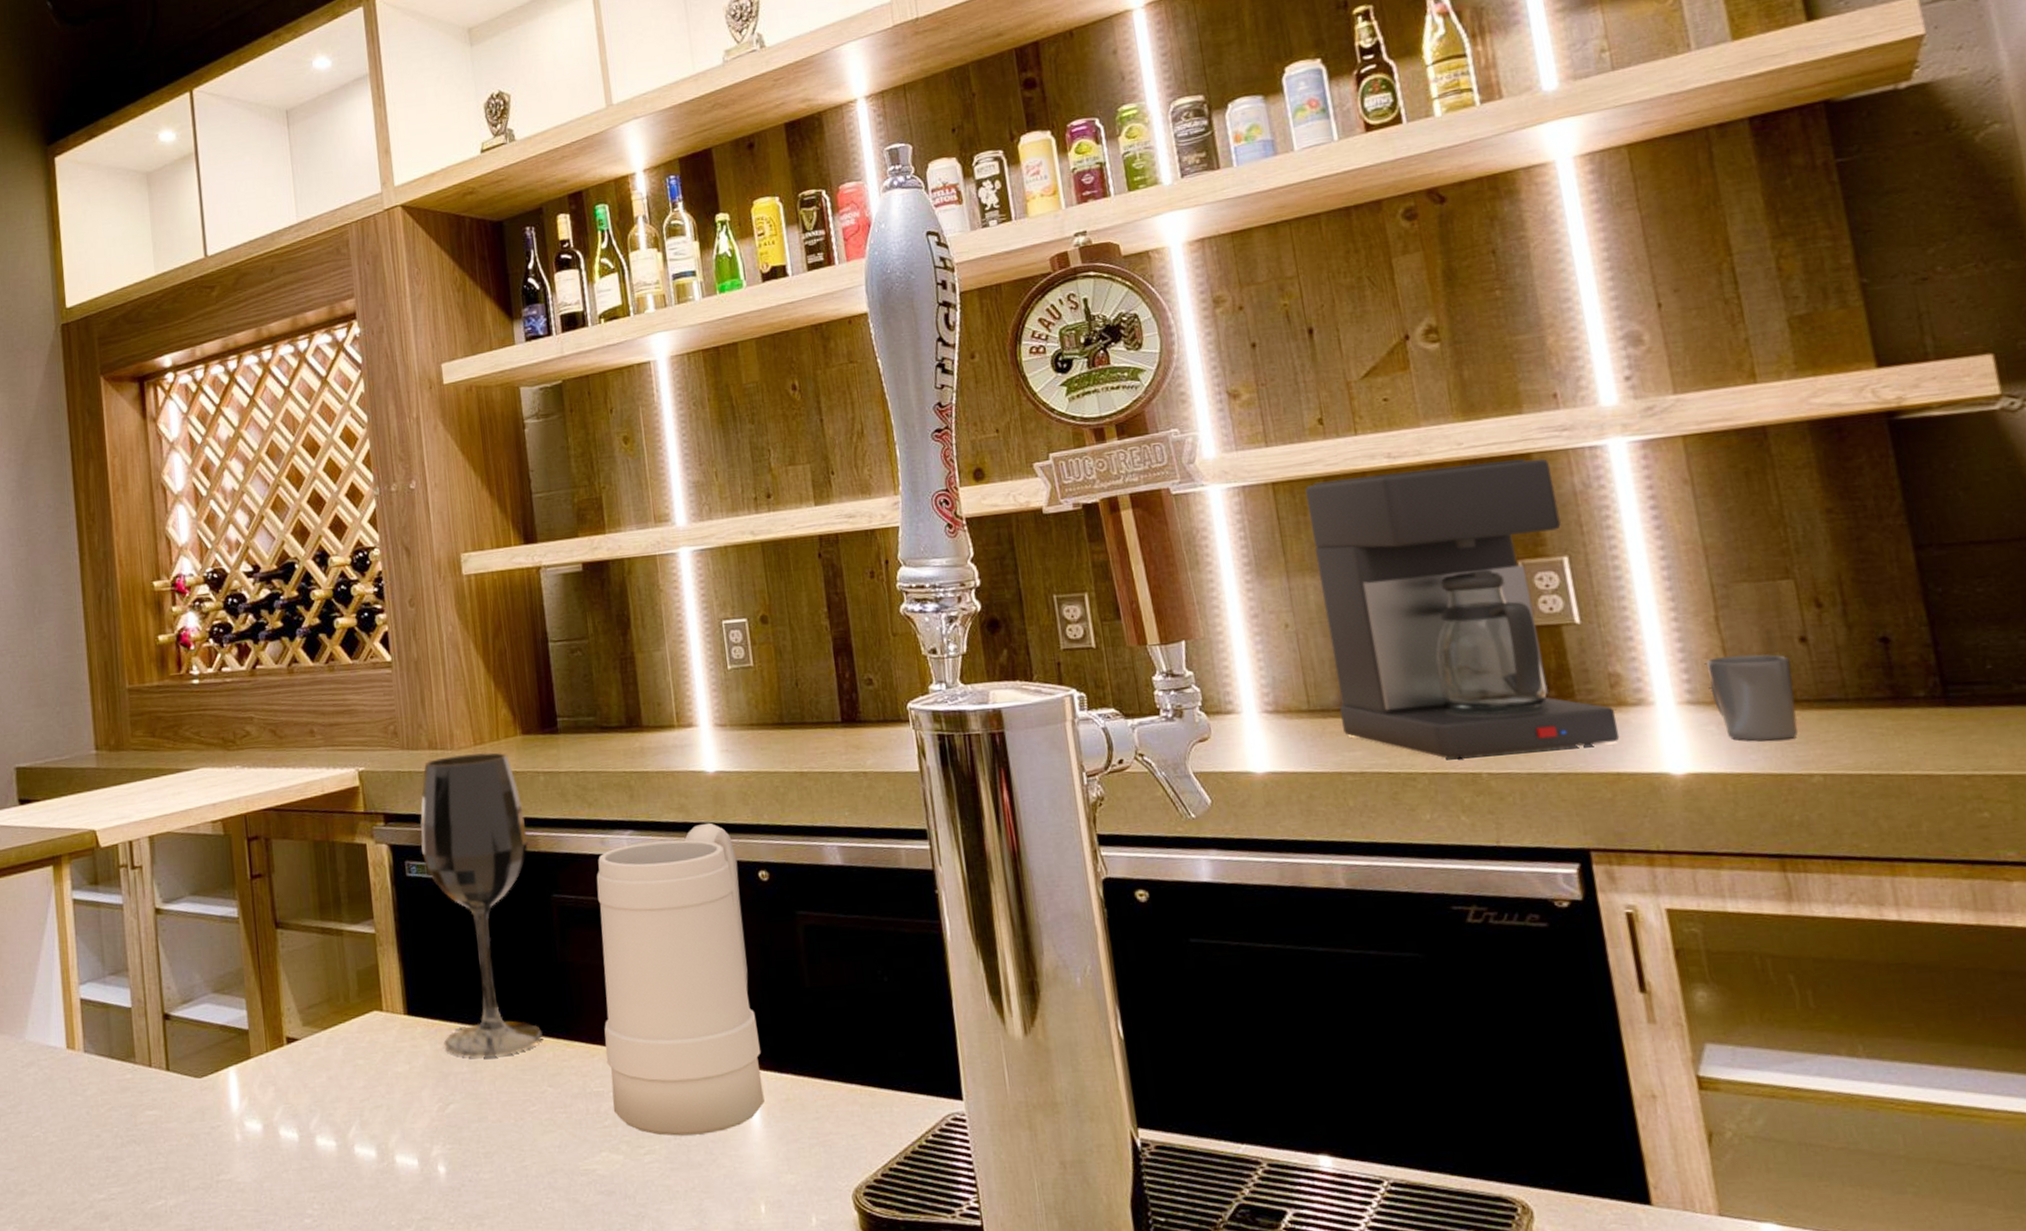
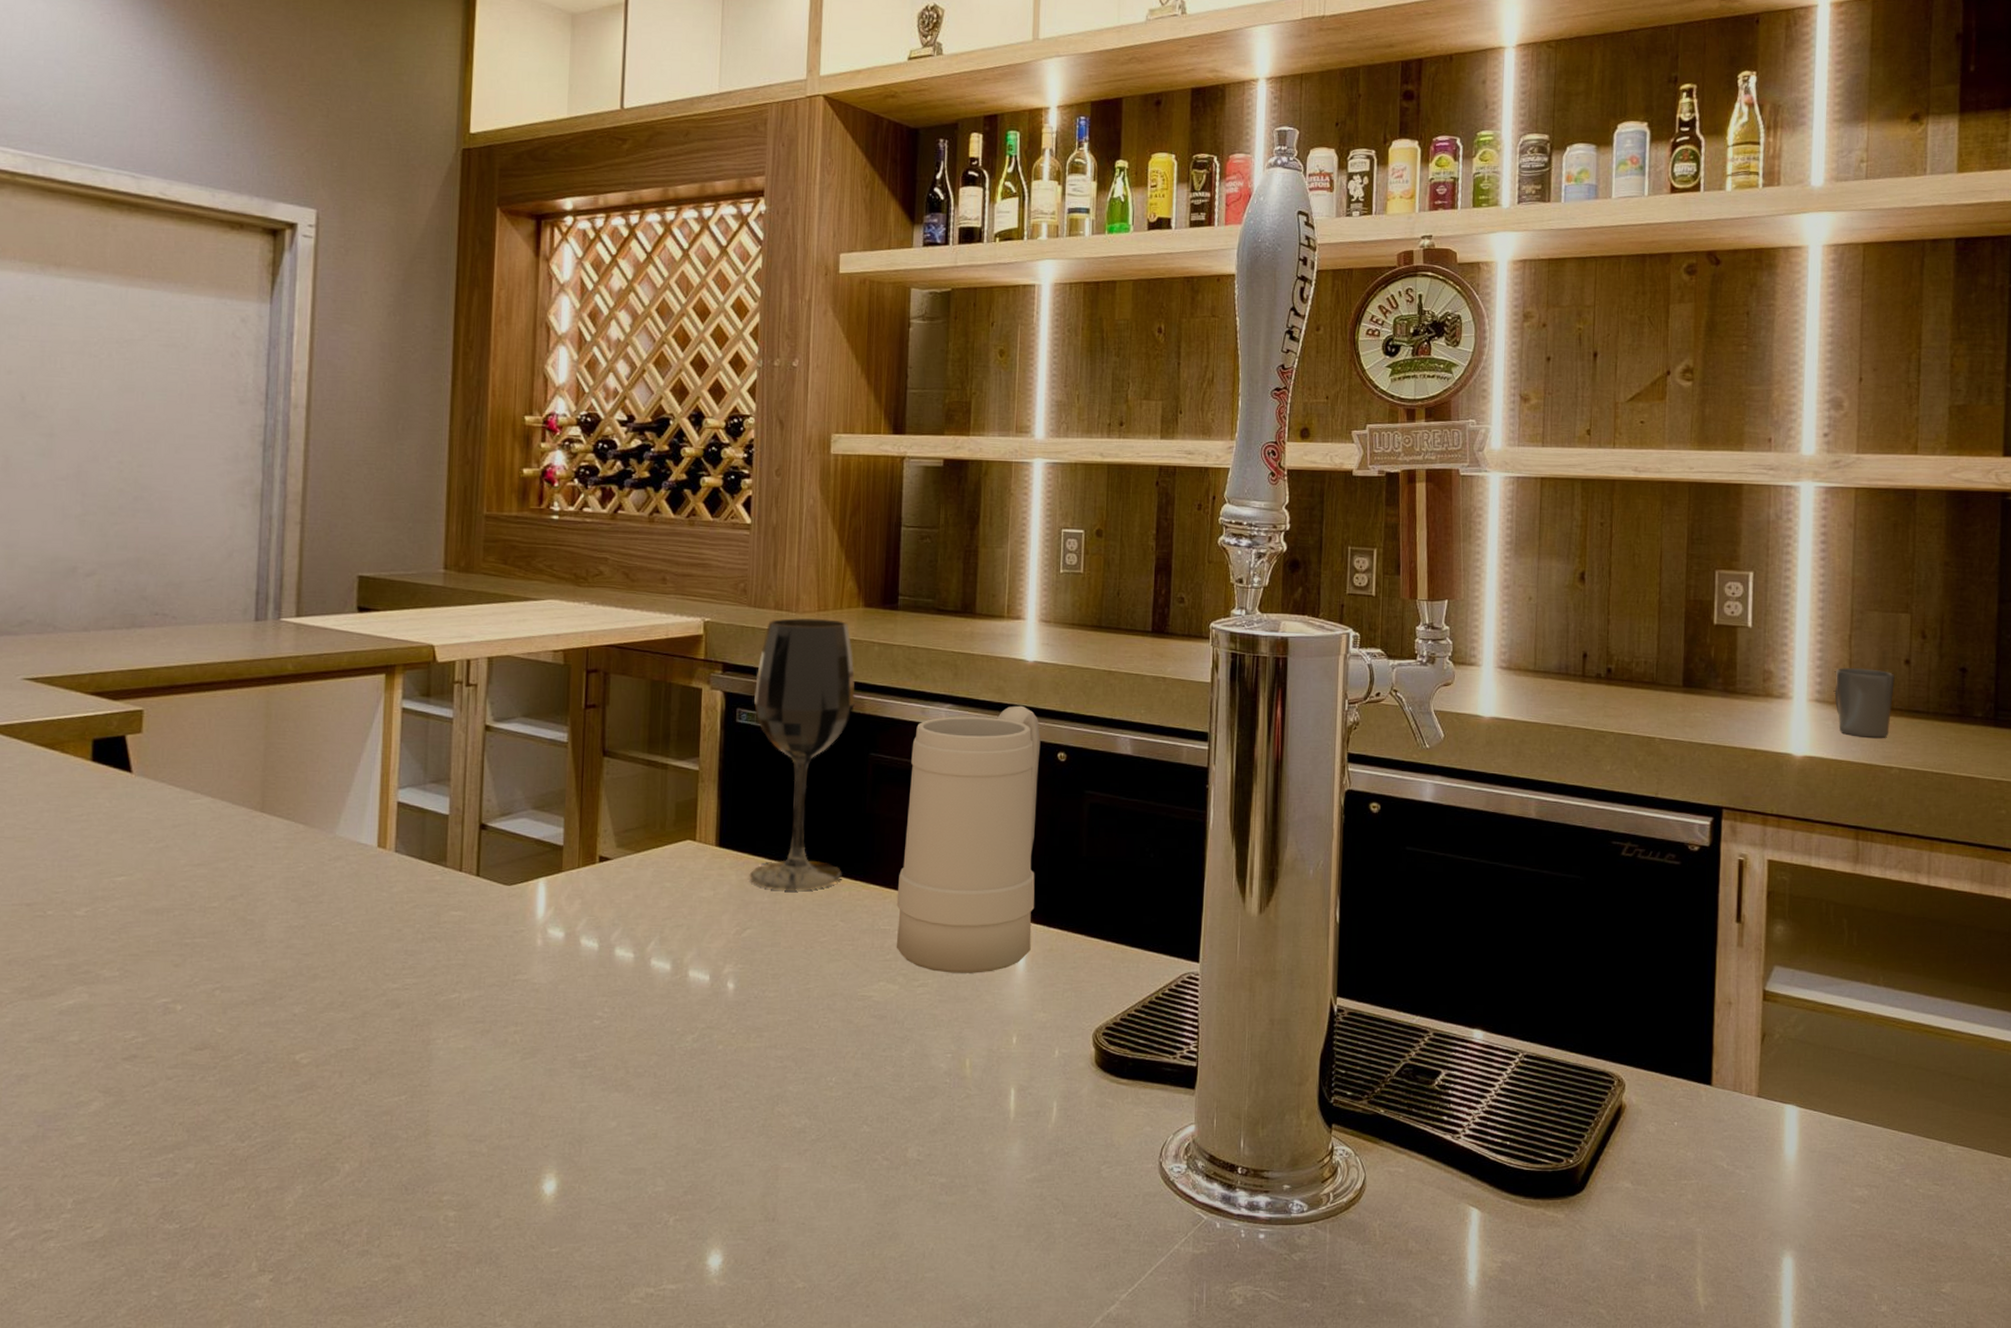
coffee maker: present [1305,458,1620,758] -> none [1558,482,1763,725]

